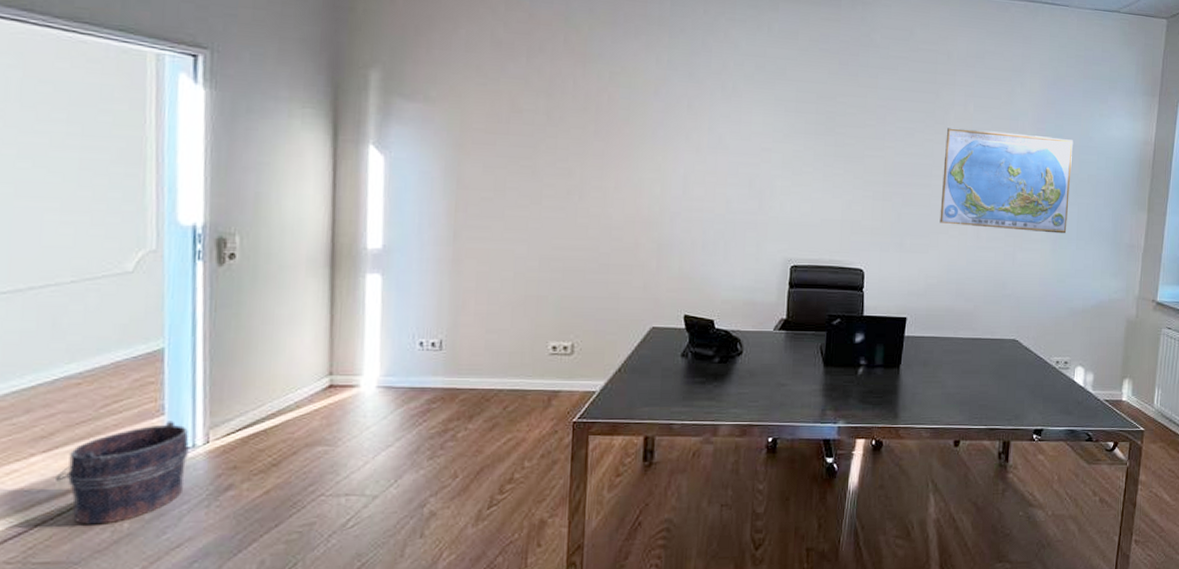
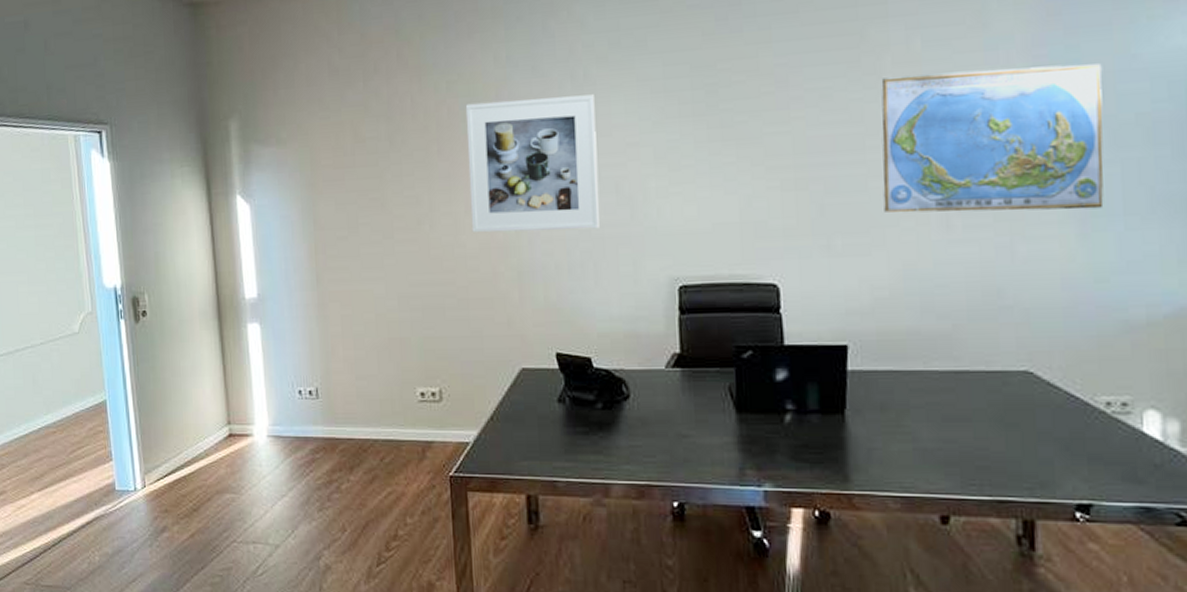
bucket: present [56,421,191,525] -> none [49,466,133,556]
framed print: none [619,94,739,214] -> present [465,94,599,233]

